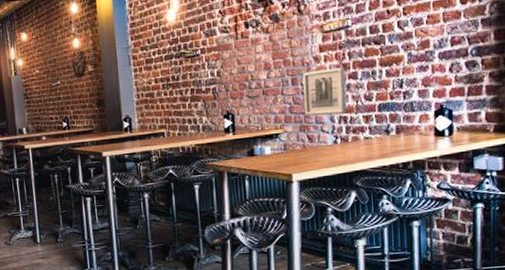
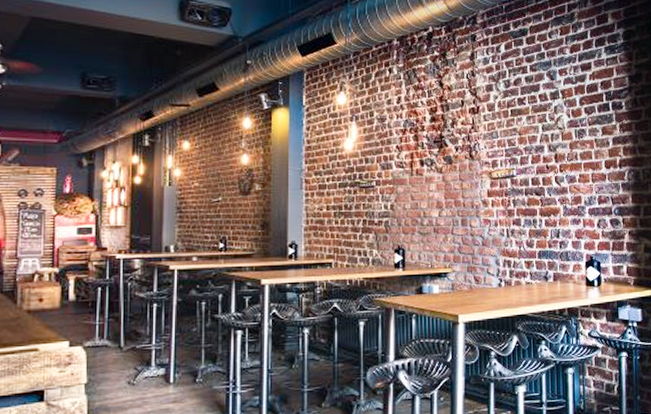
wall art: present [303,67,347,116] -> none [472,213,511,258]

